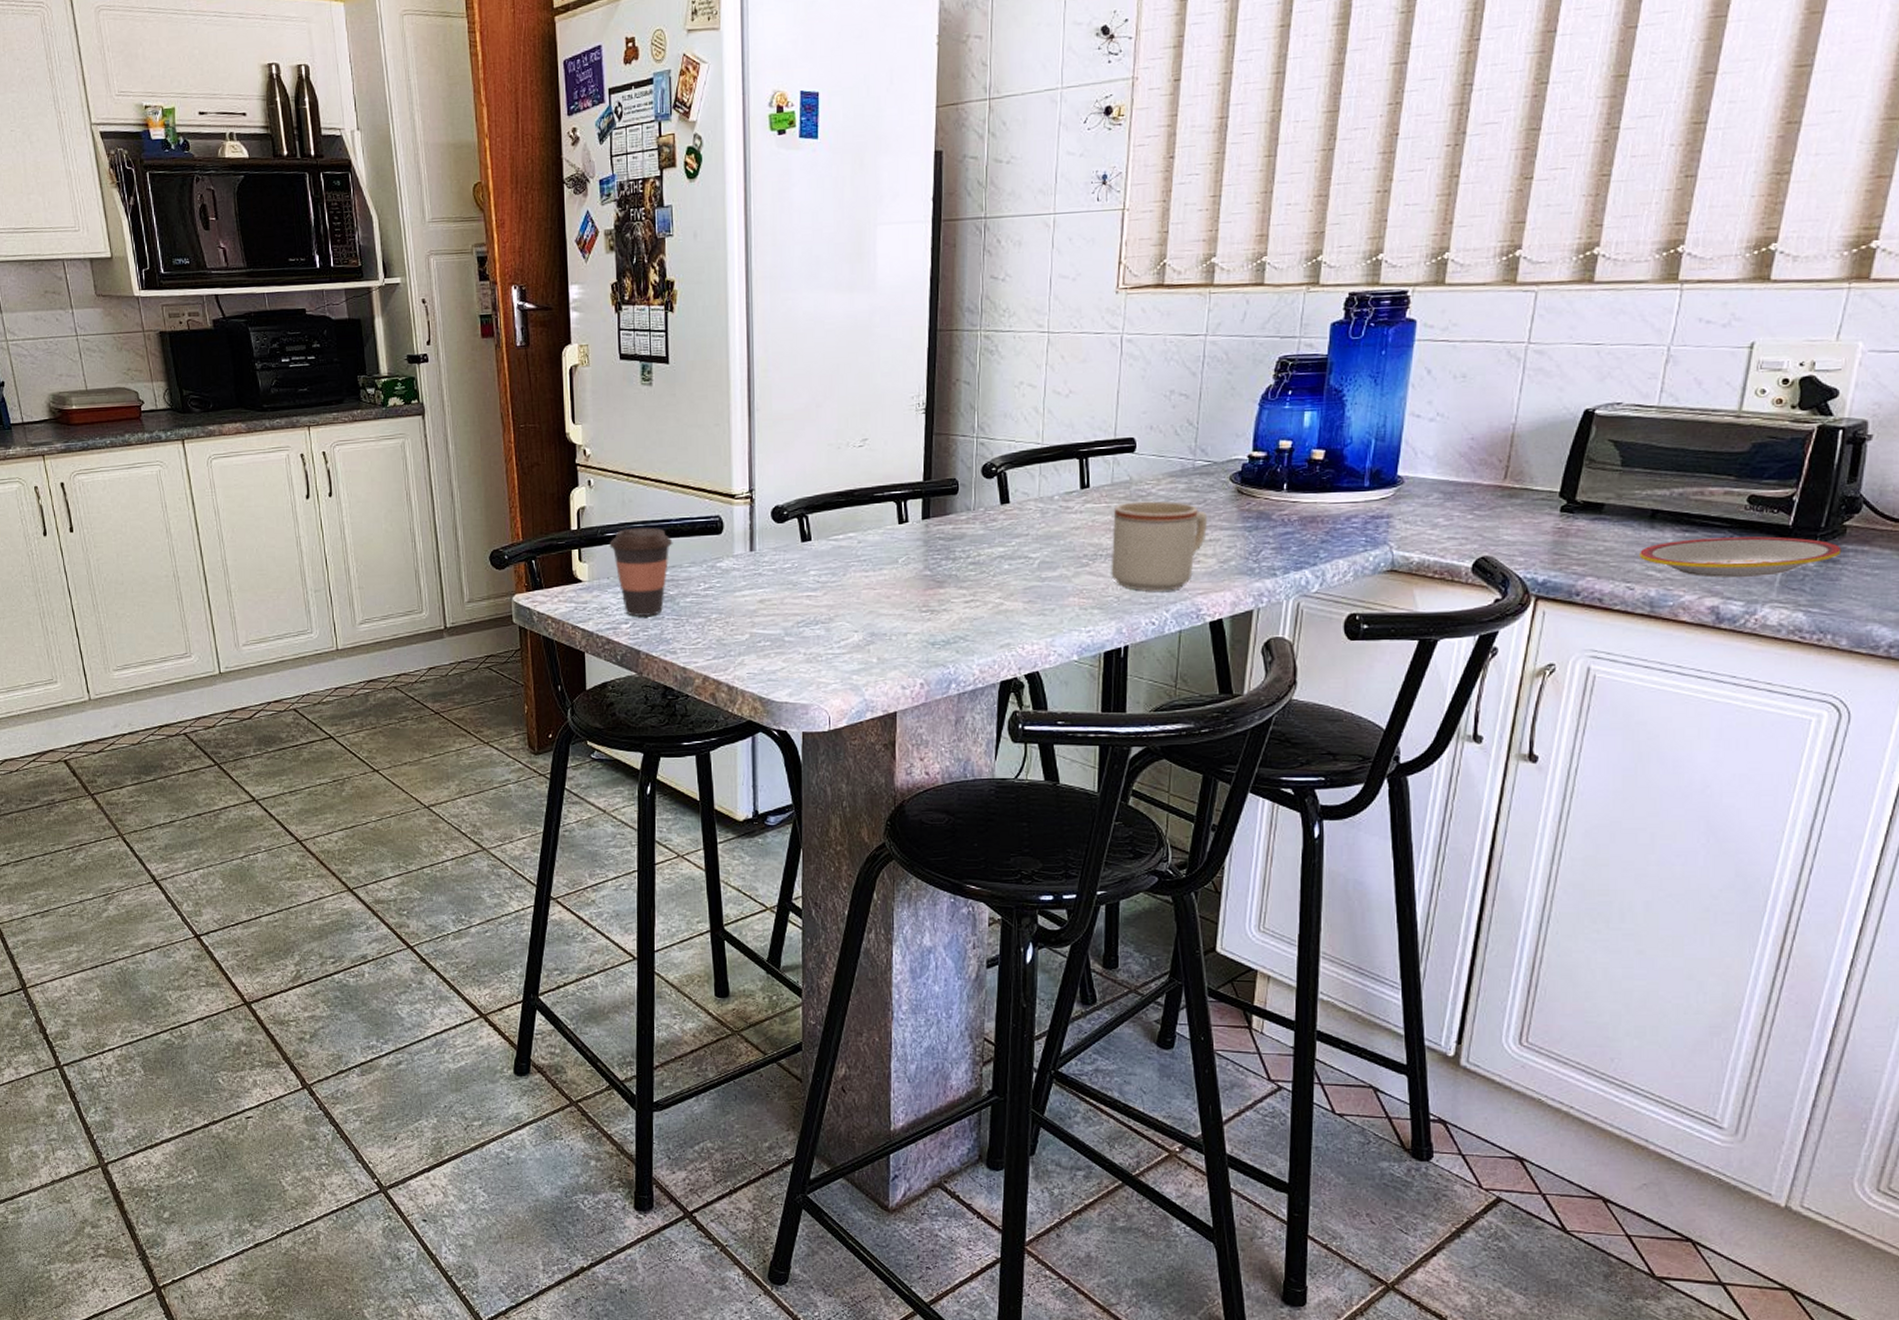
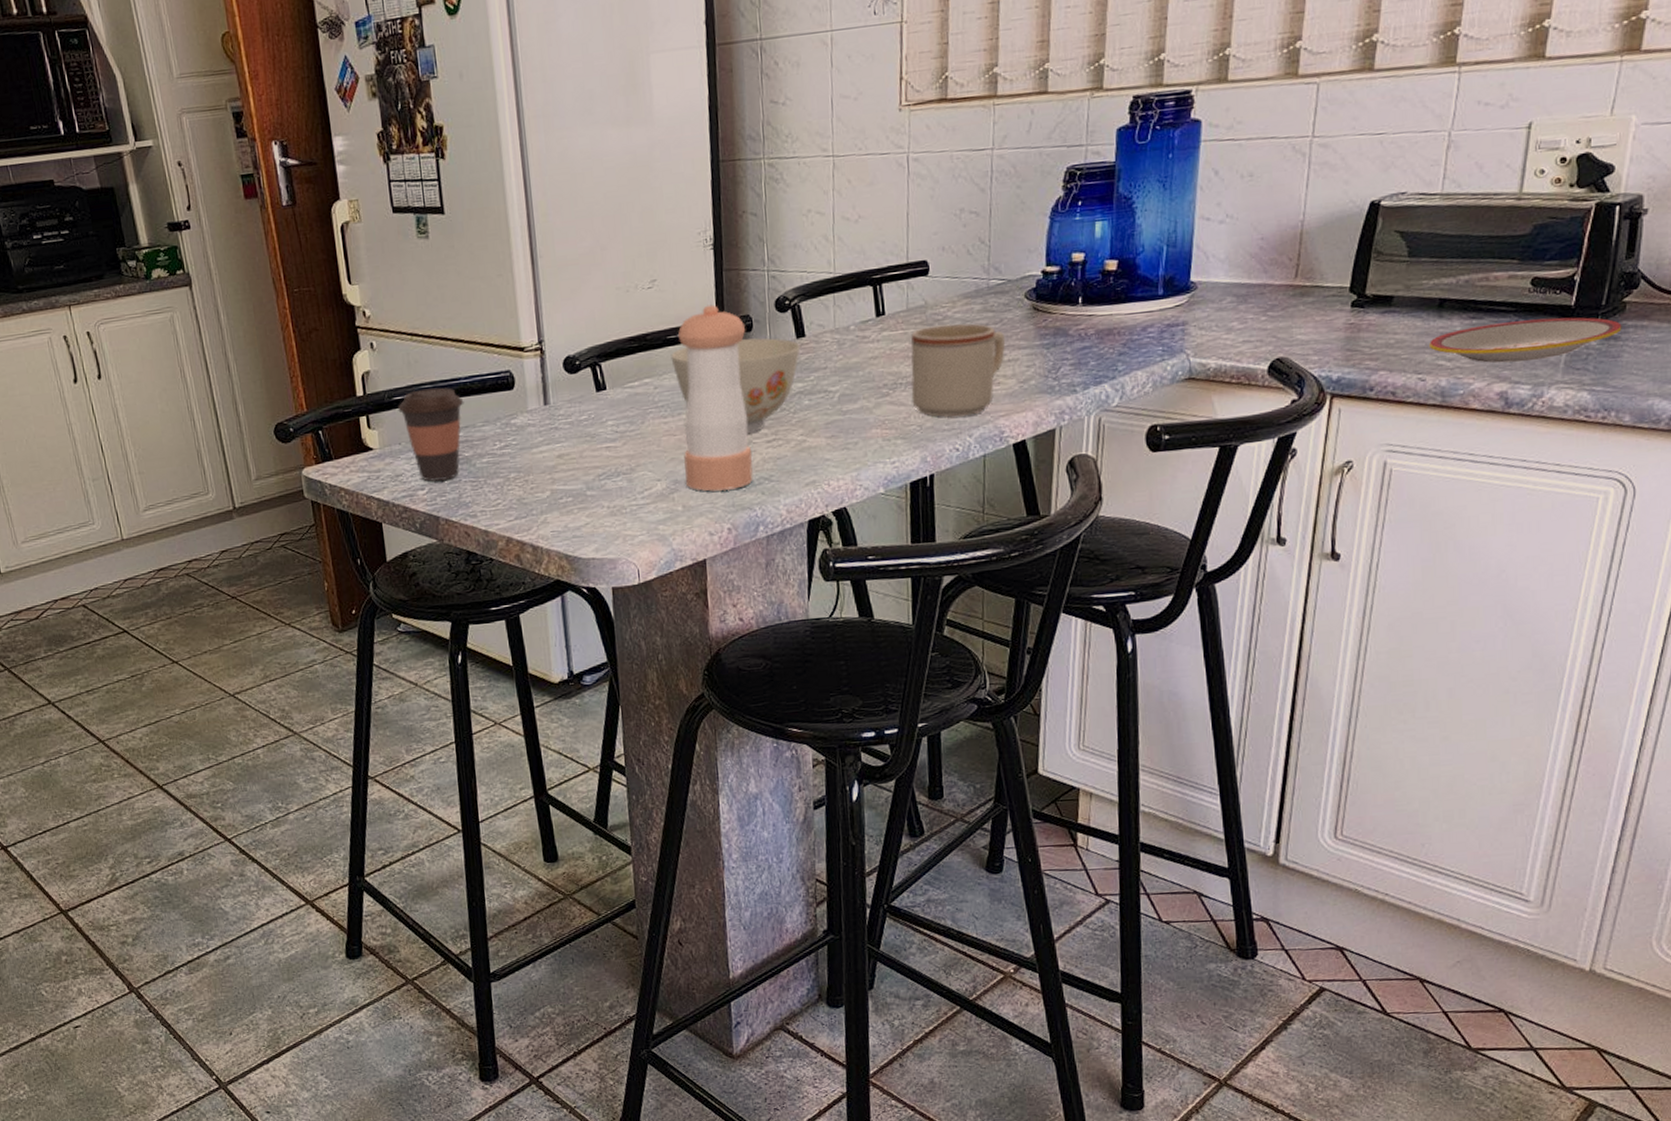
bowl: none [876,500,1004,592] -> present [671,338,800,433]
pepper shaker: none [881,466,952,647] -> present [677,304,753,492]

